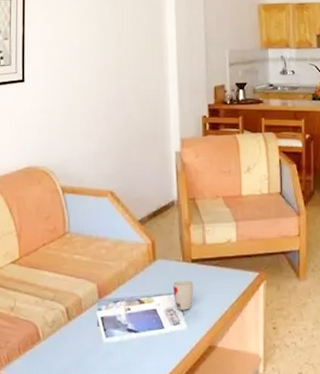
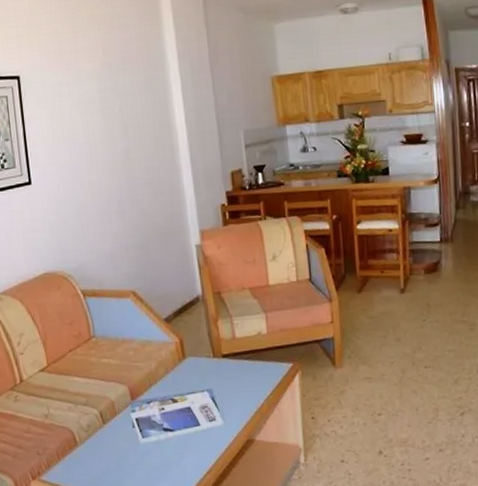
cup: present [172,281,194,310] -> none [204,376,227,407]

